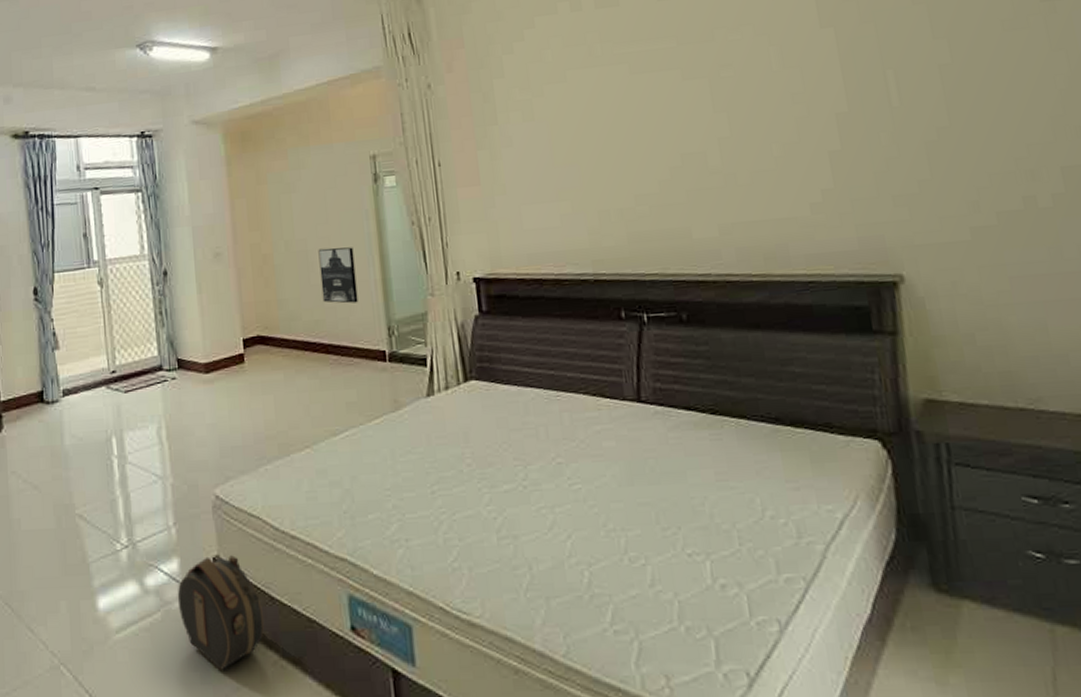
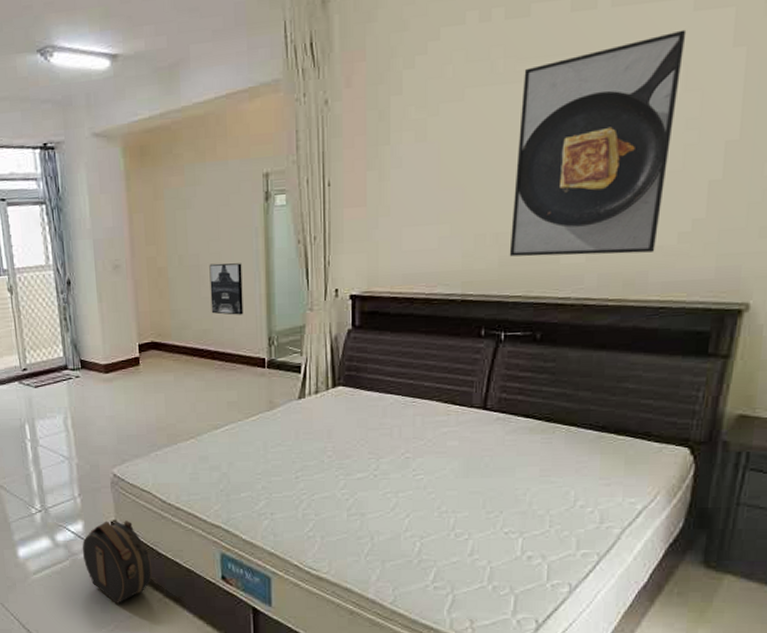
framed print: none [622,14,790,233] -> present [509,29,687,257]

